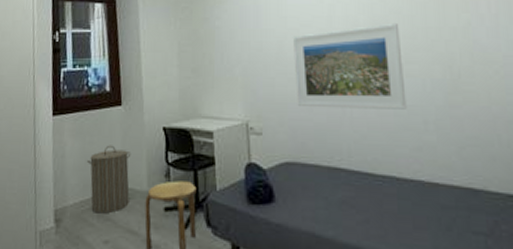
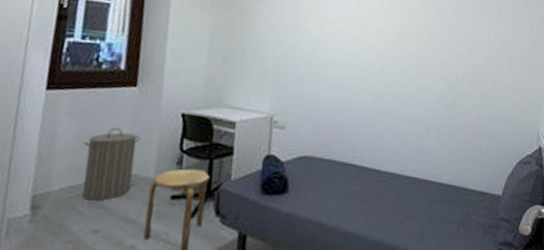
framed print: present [293,22,407,110] -> none [322,40,420,117]

